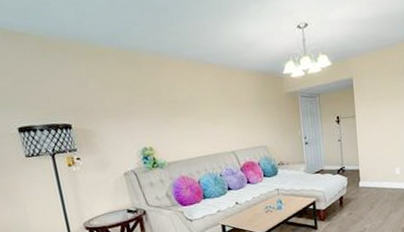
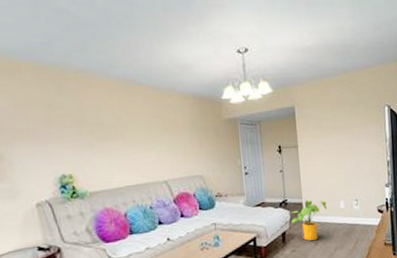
house plant: none [348,166,383,205] -> present [291,199,328,241]

